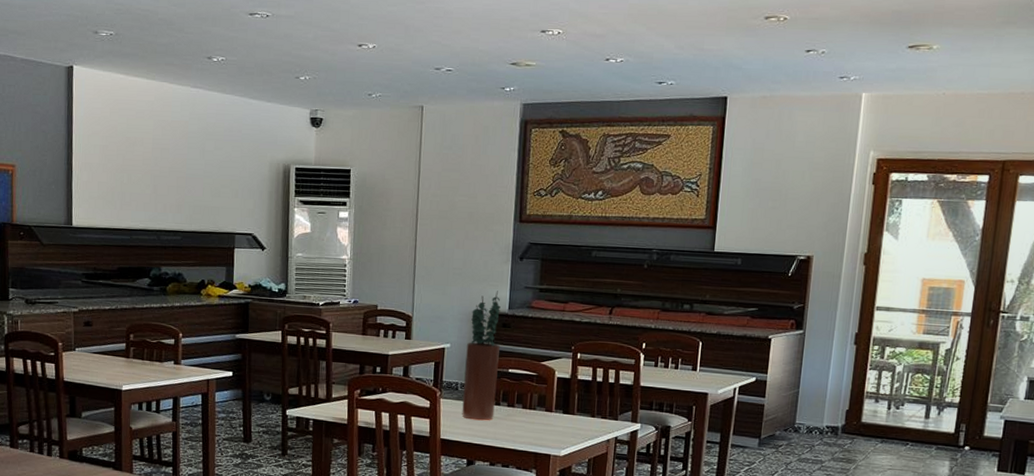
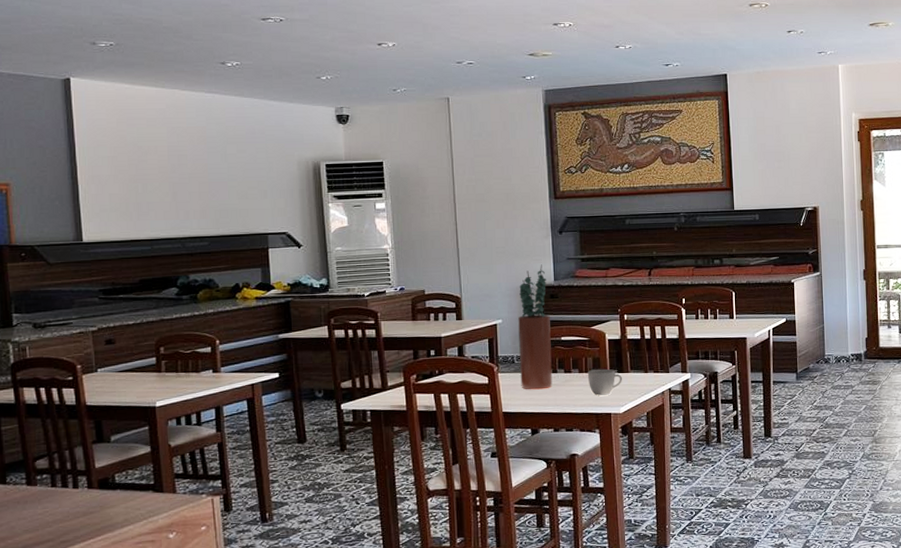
cup: none [530,407,567,435] -> present [587,368,622,396]

